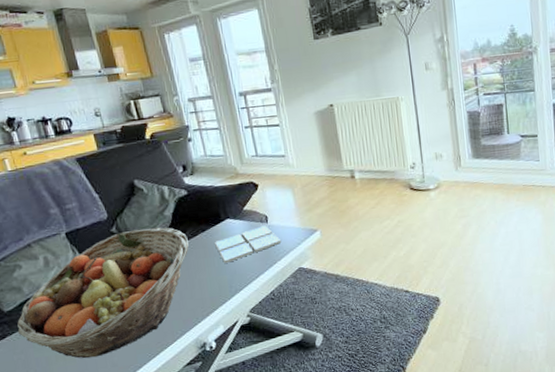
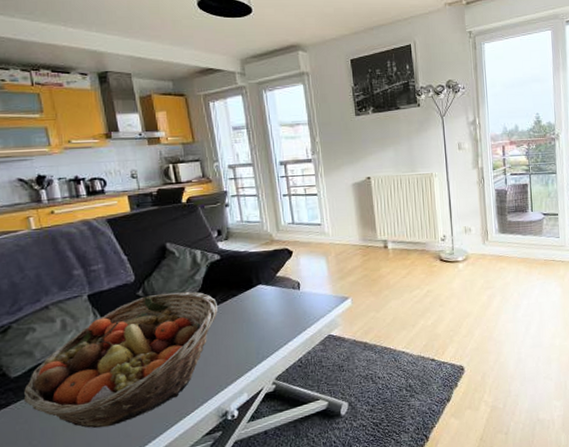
drink coaster: present [214,225,282,263] -> none [243,292,313,329]

